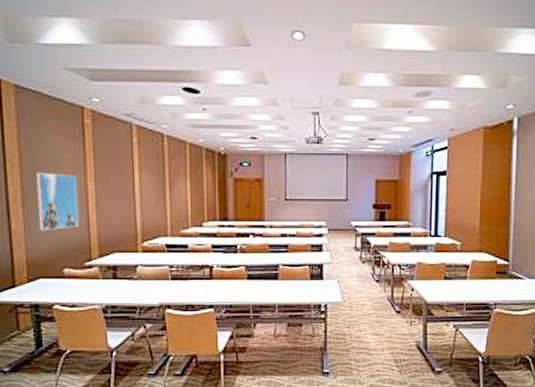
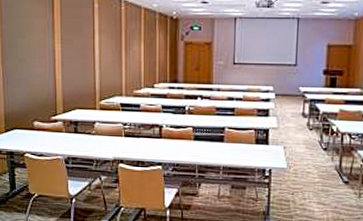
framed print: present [36,172,79,231] -> none [13,35,47,88]

